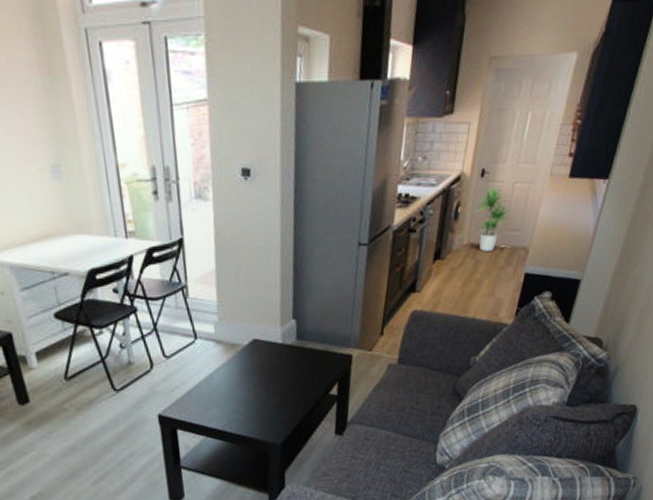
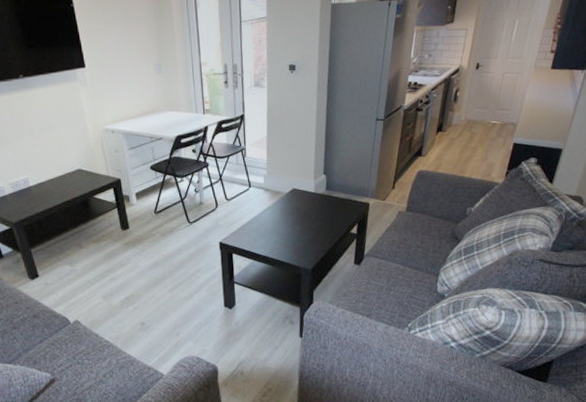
potted plant: present [476,186,512,252] -> none [472,76,502,126]

